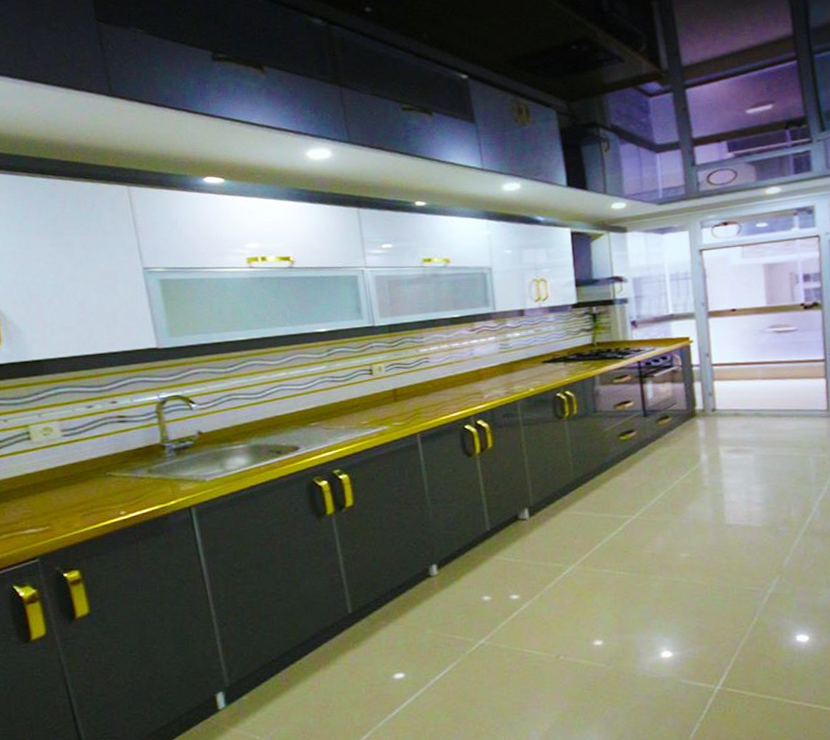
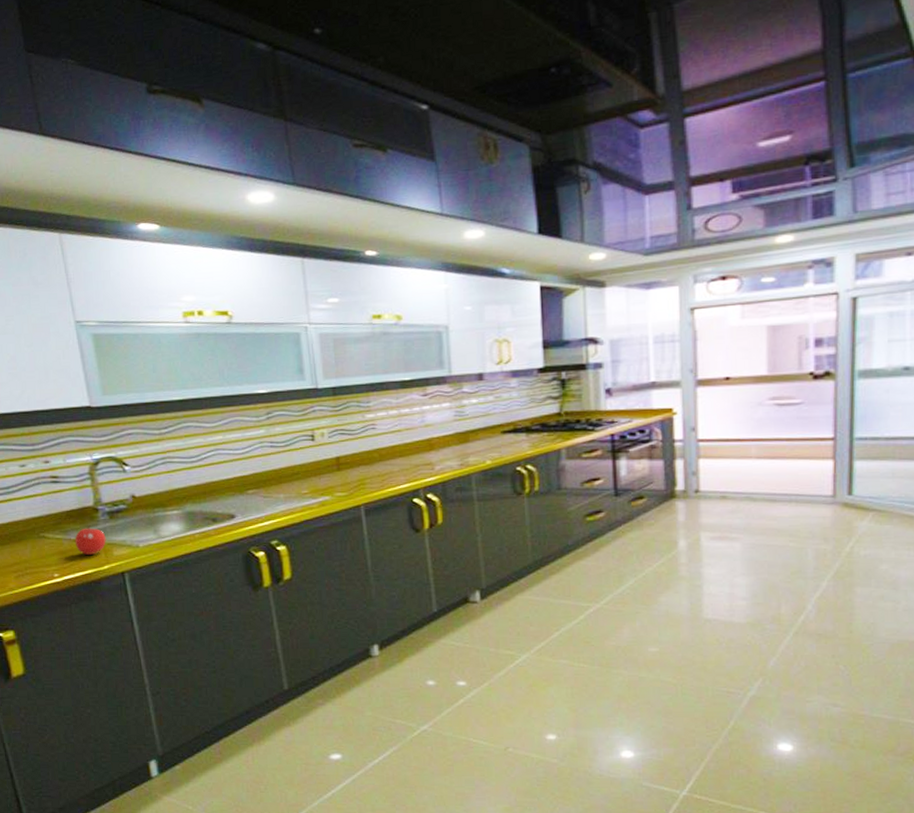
fruit: none [141,461,173,491] -> present [75,524,106,555]

